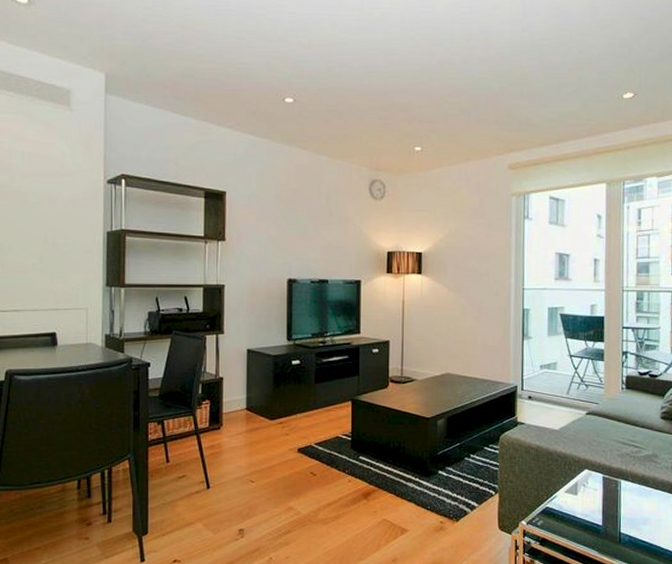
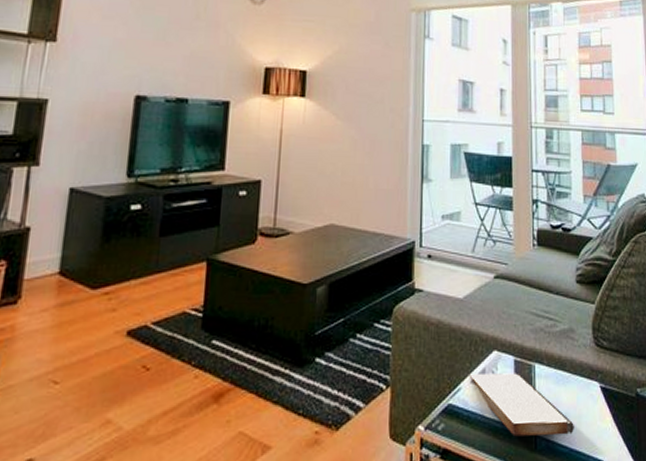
book: none [565,485,654,534] -> present [470,373,574,437]

